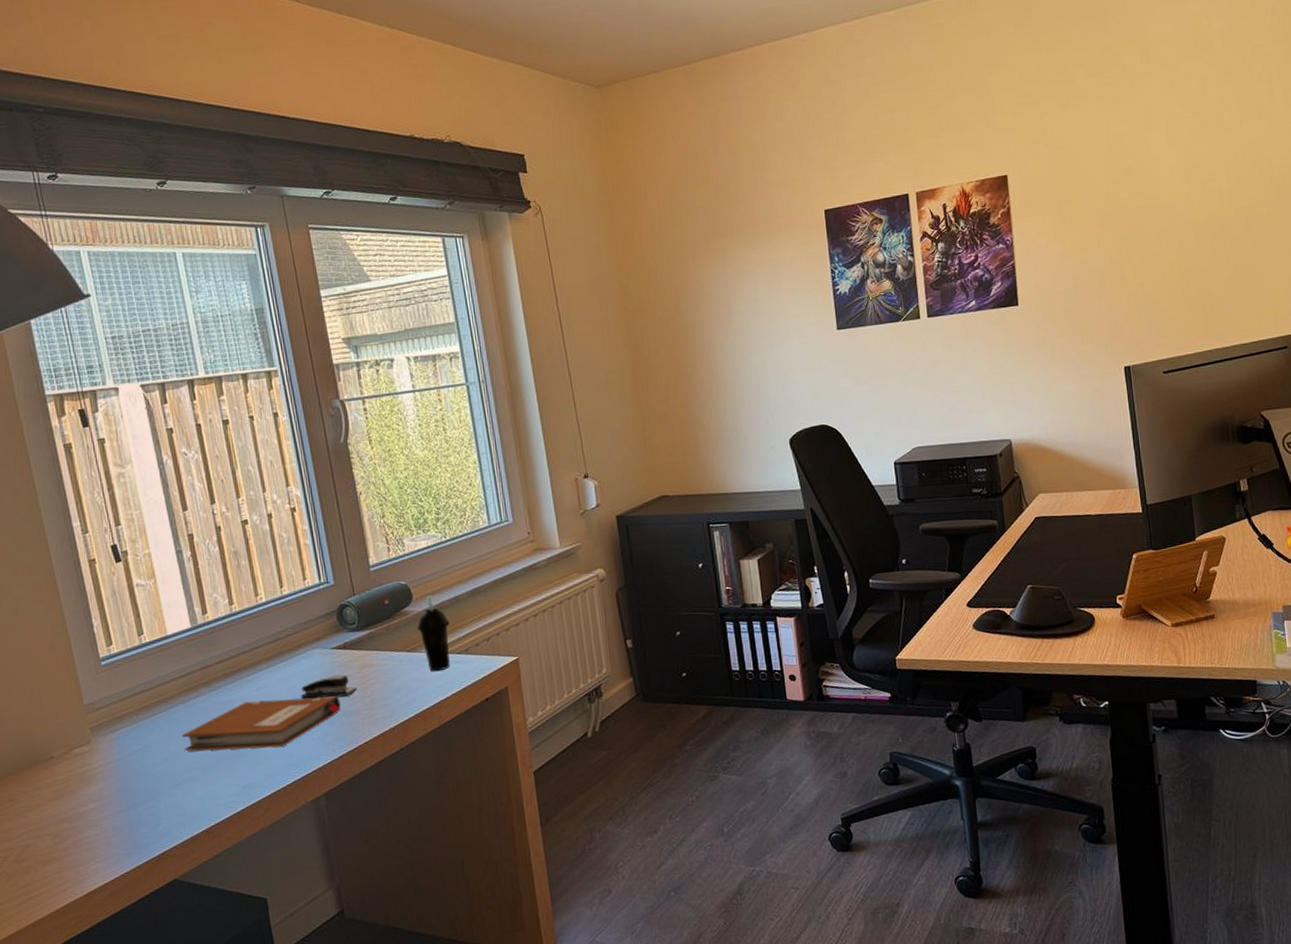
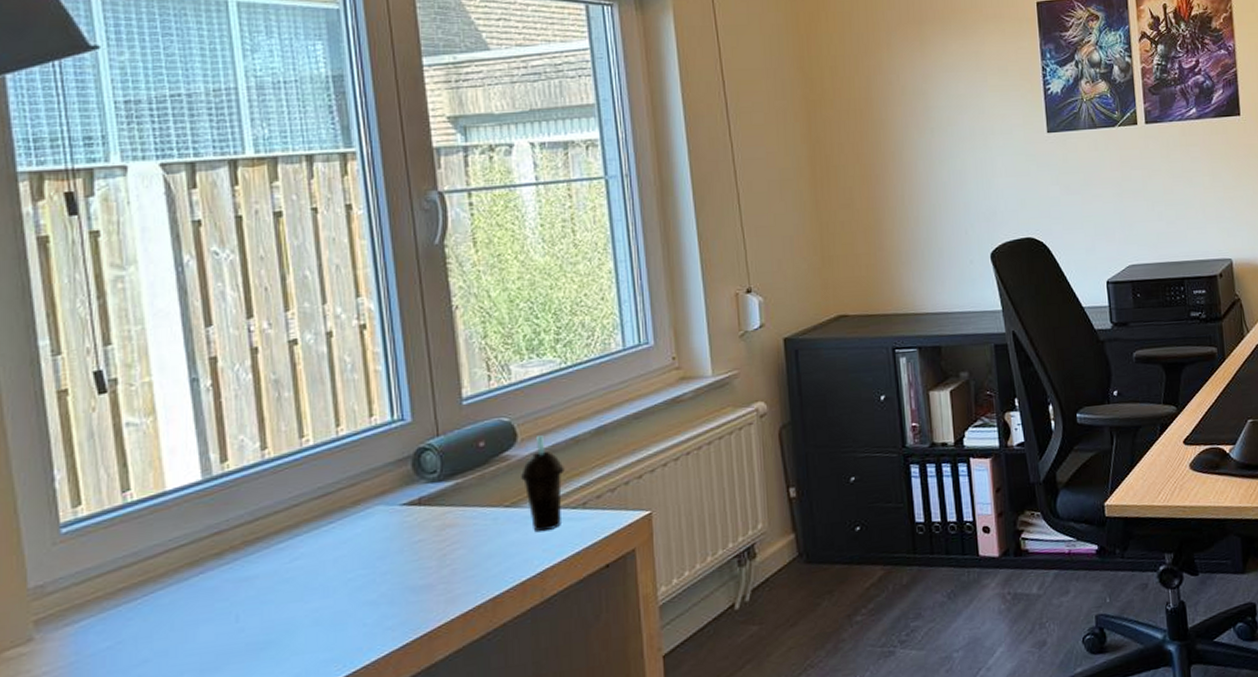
notebook: present [182,696,341,752] -> none [174,566,408,649]
stapler: present [301,674,358,699] -> none [353,538,434,571]

